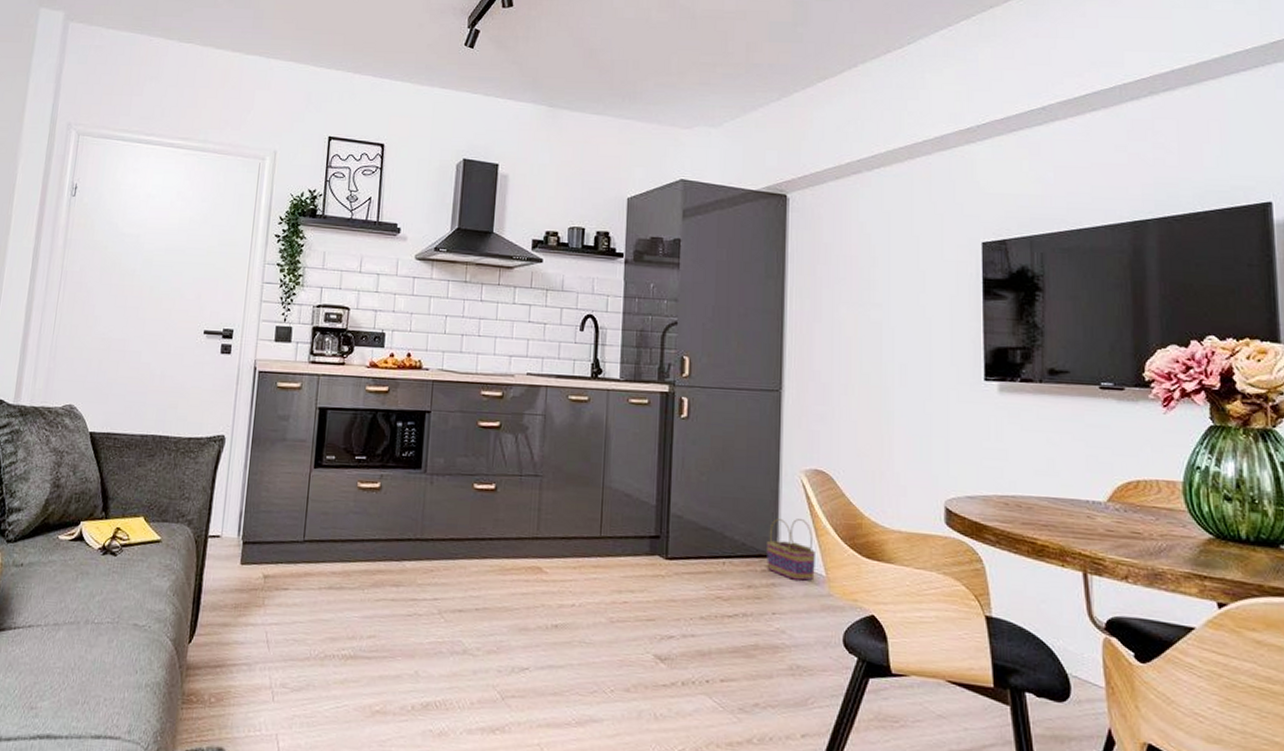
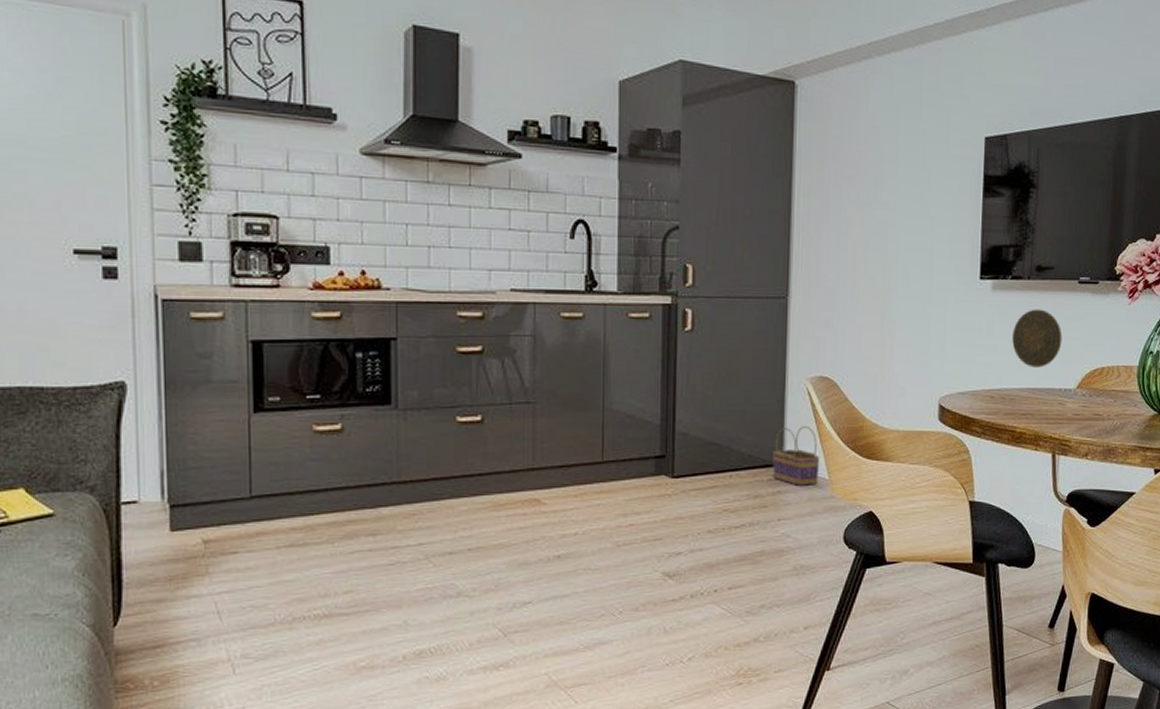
decorative plate: none [1025,413,1085,476] -> present [1012,309,1063,368]

